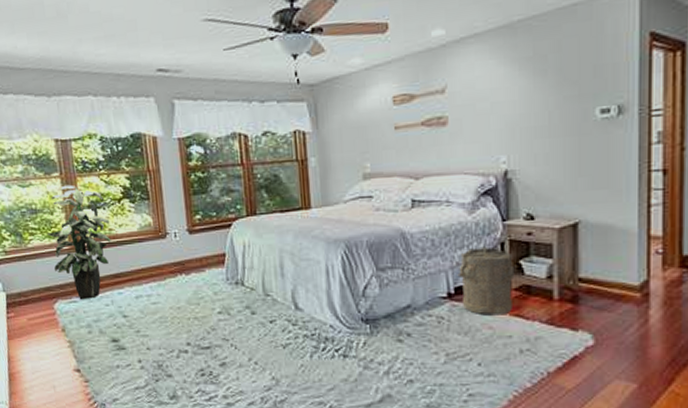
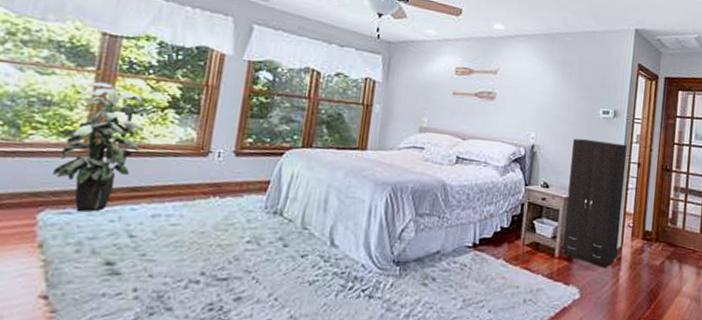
laundry hamper: present [457,246,515,315] -> none [483,205,529,267]
cabinet: none [560,148,644,309] -> present [562,138,628,269]

